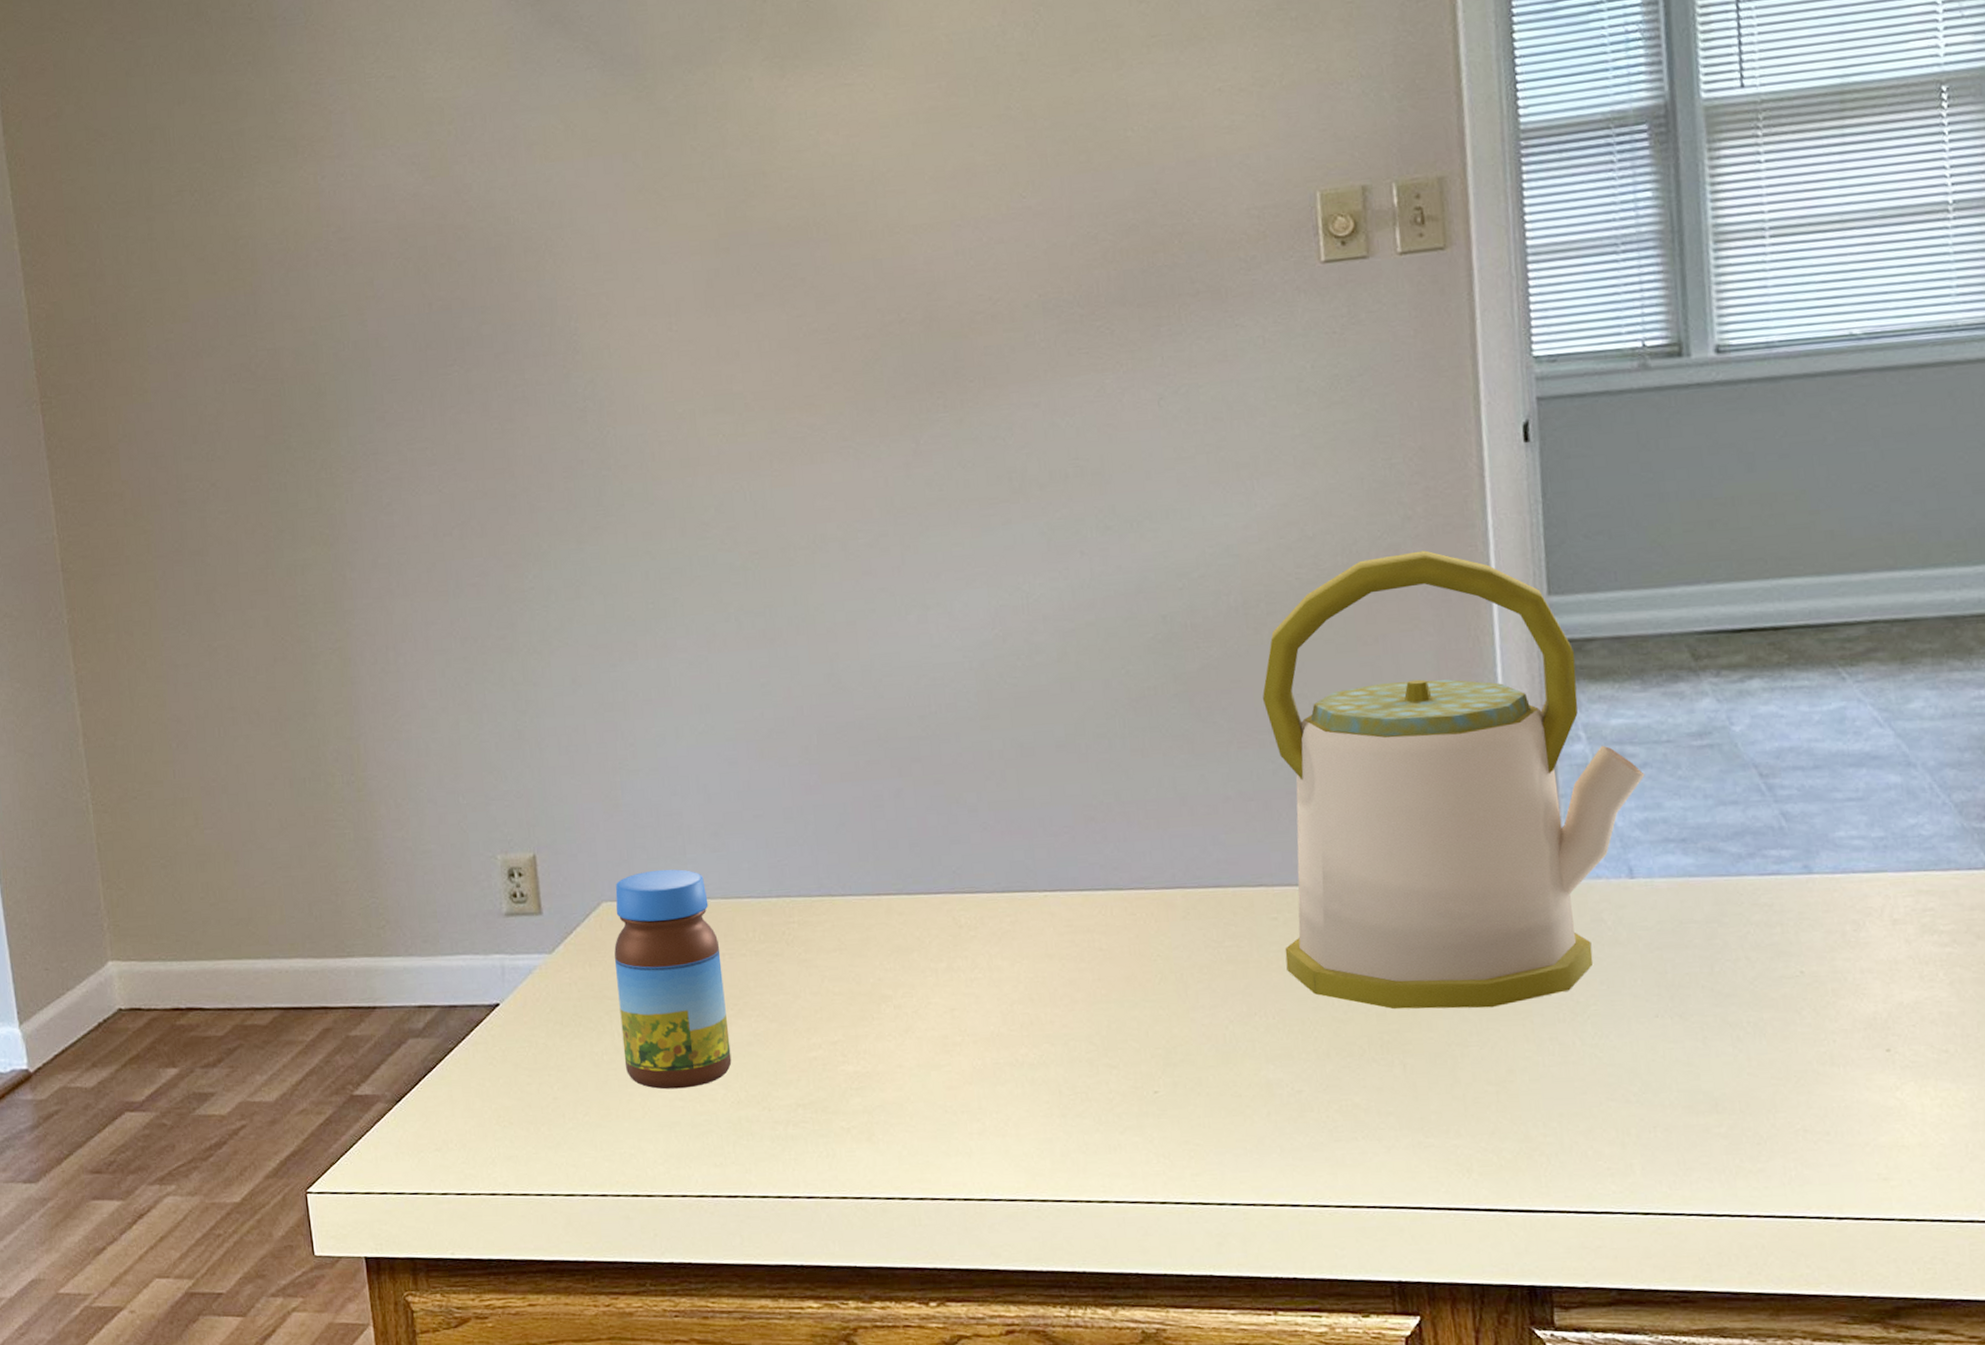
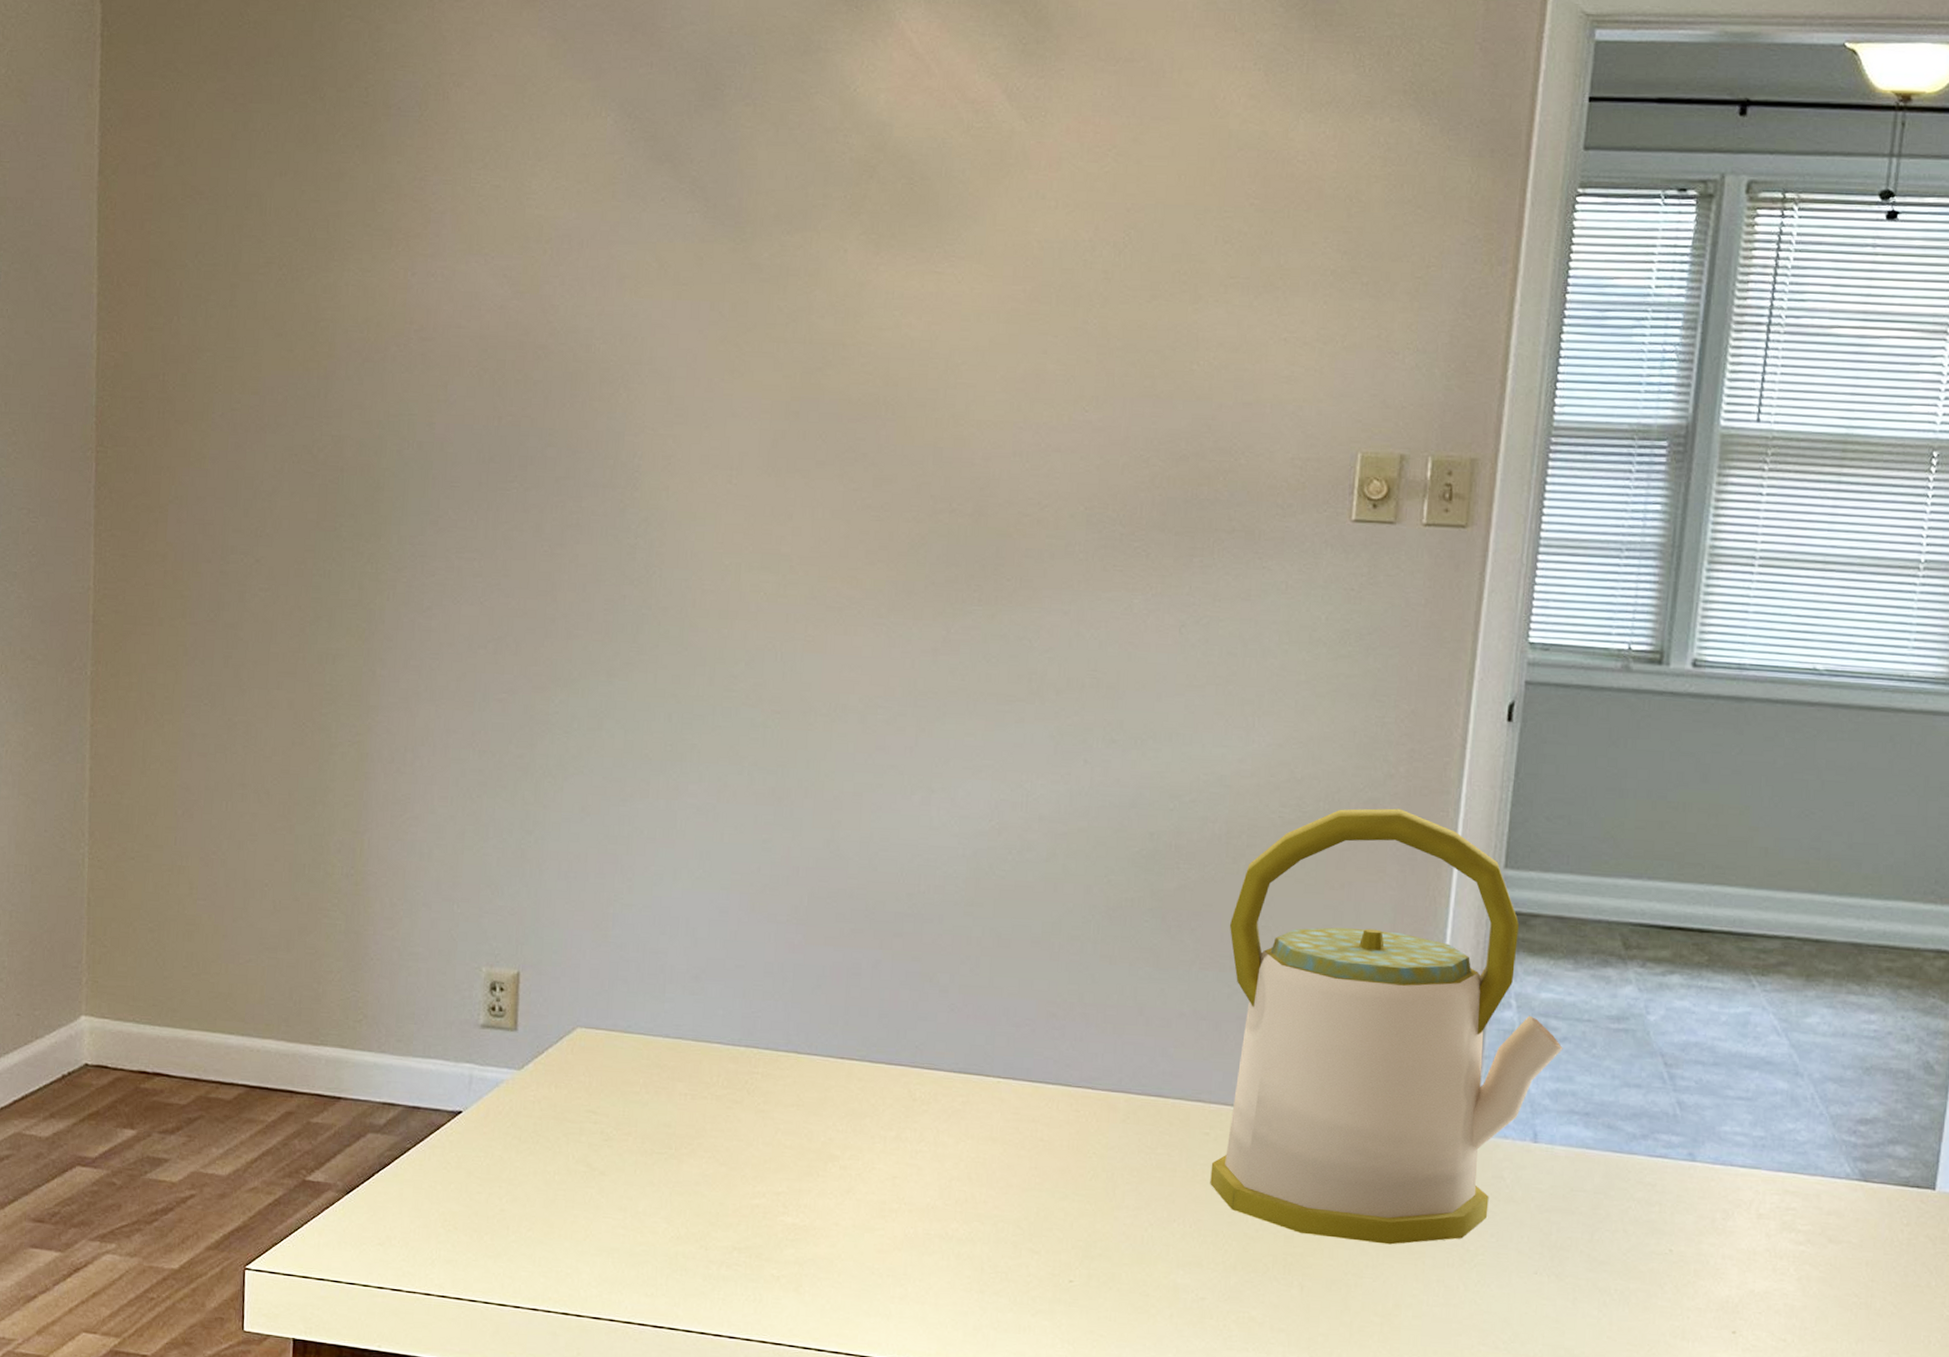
jar: present [614,869,732,1090] -> none [574,1004,684,1218]

